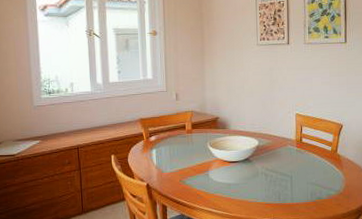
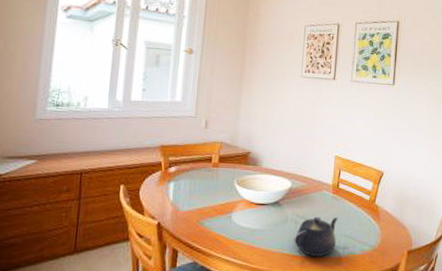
teapot: none [266,168,304,203] -> present [294,216,339,256]

